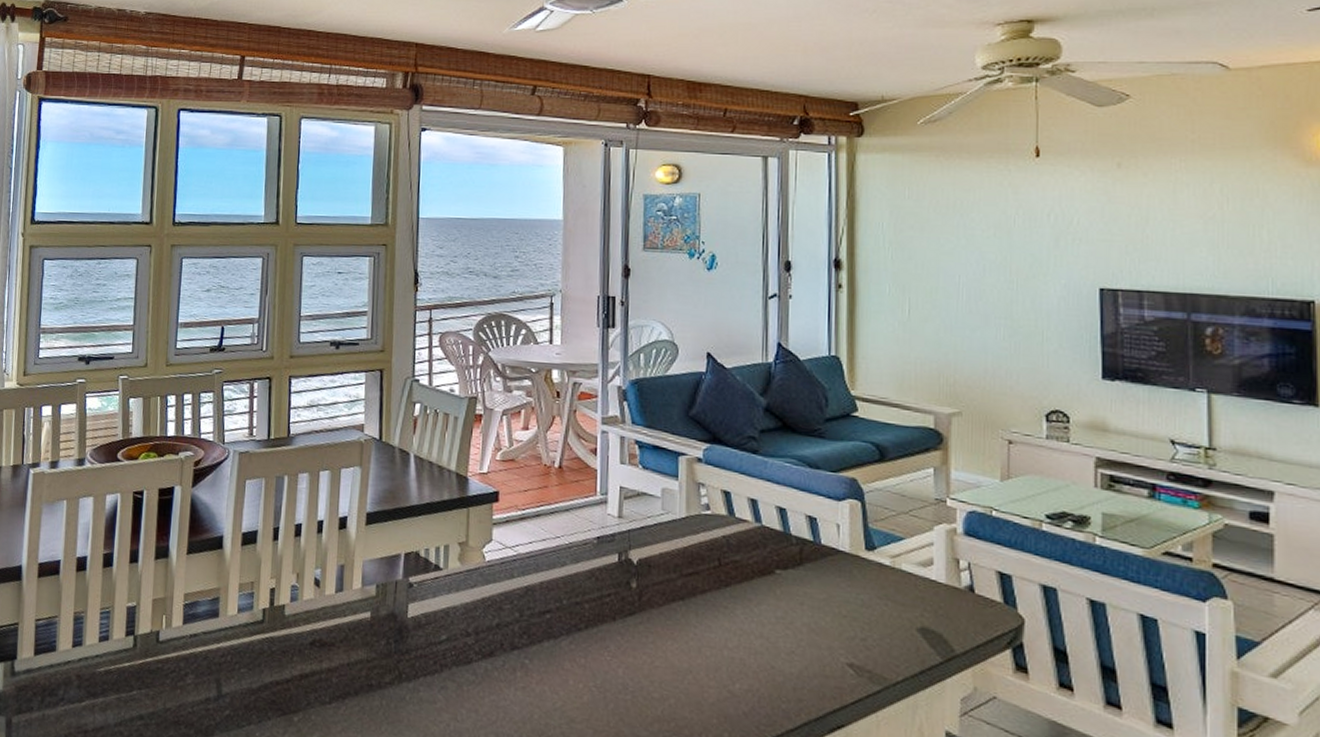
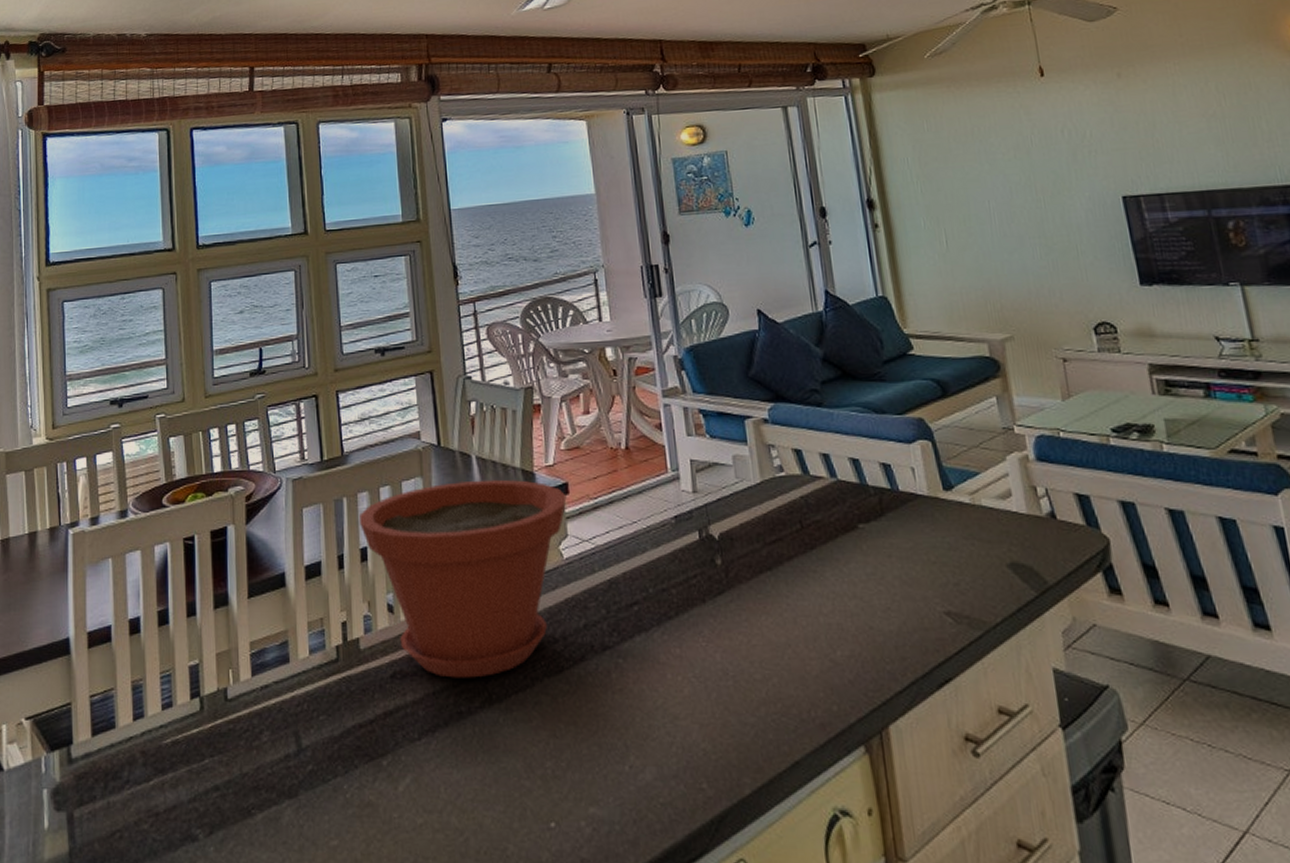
plant pot: none [297,476,496,657] -> present [359,479,567,678]

